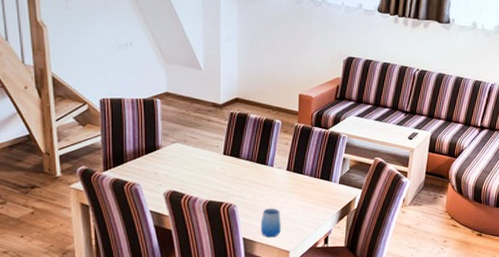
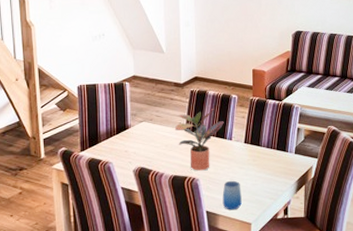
potted plant: none [211,133,266,197] -> present [174,109,224,171]

